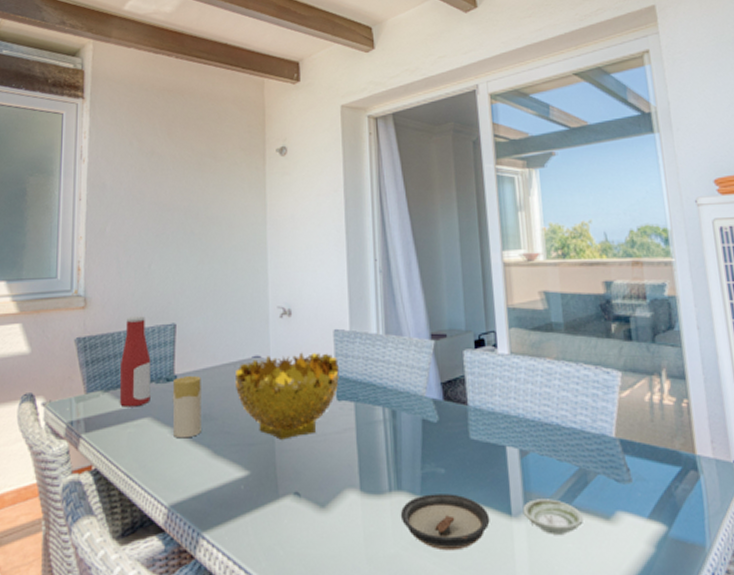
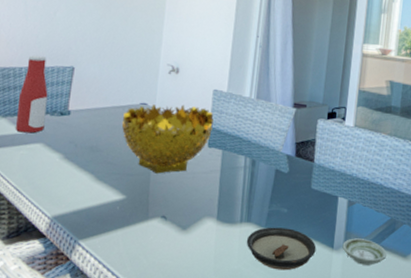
candle: present [172,375,202,439] -> none [62,112,92,164]

